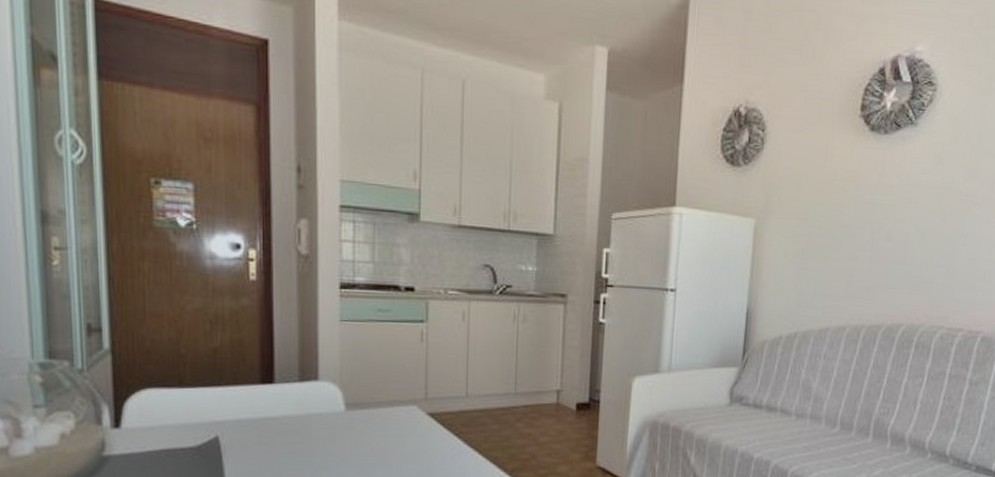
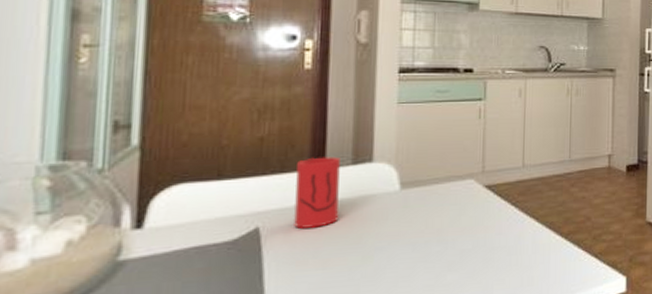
cup: none [247,371,289,441] -> present [293,157,340,229]

